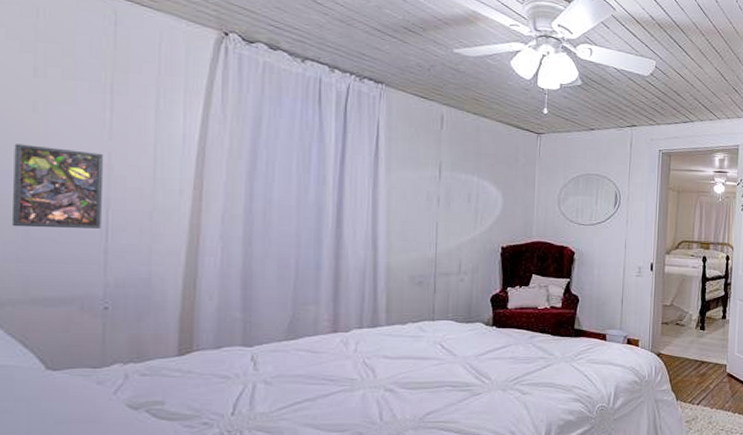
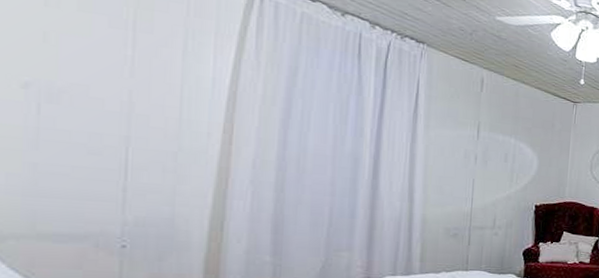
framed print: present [11,144,104,229] -> none [16,74,124,166]

